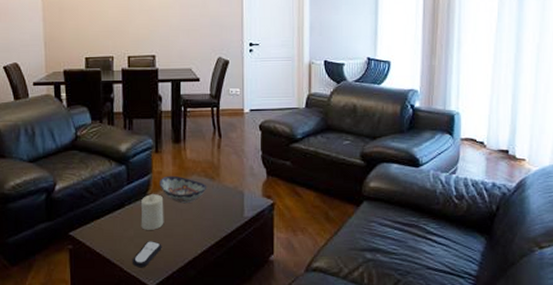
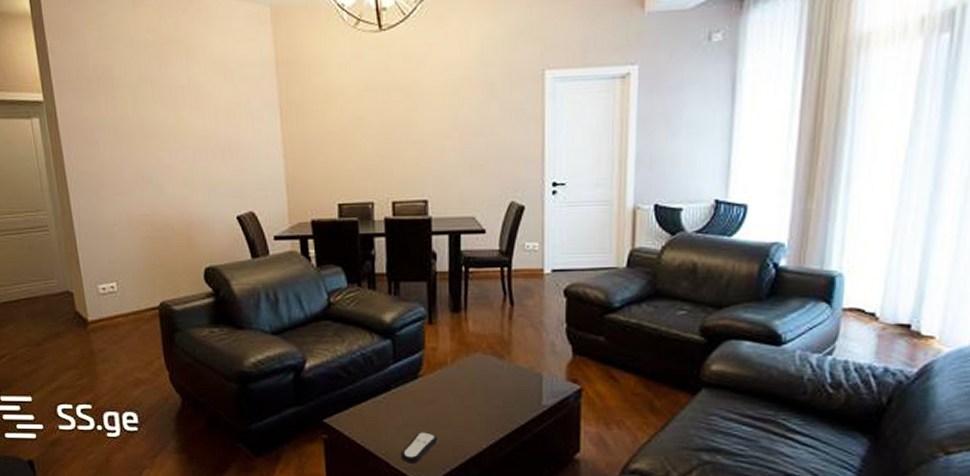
candle: present [141,193,164,230] -> none [411,374,440,419]
decorative bowl: present [158,175,207,204] -> none [433,353,495,388]

